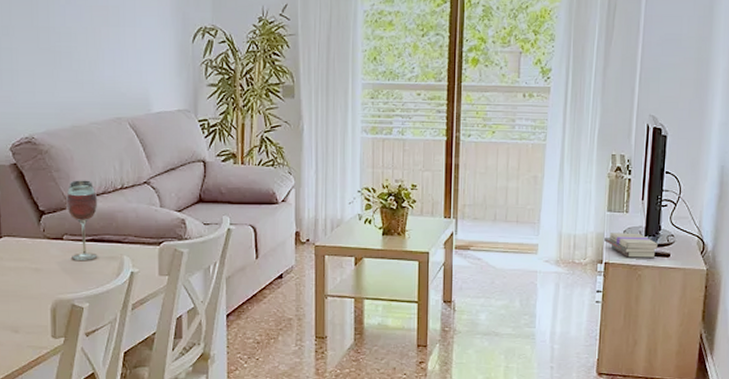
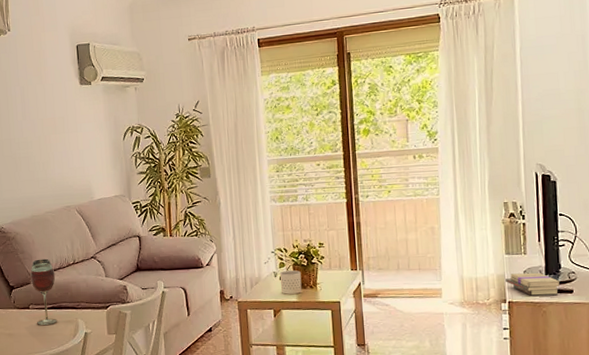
mug: none [364,214,389,241] -> present [279,270,302,295]

